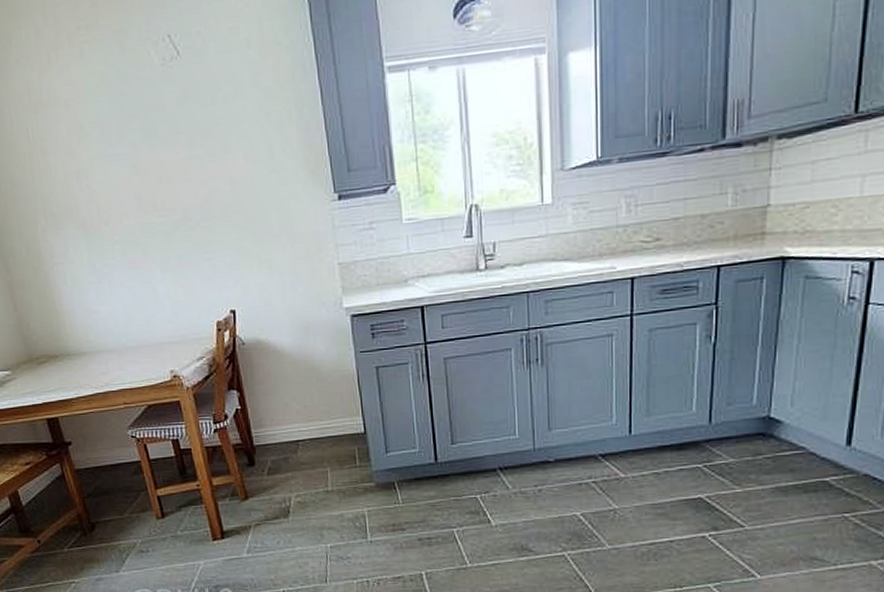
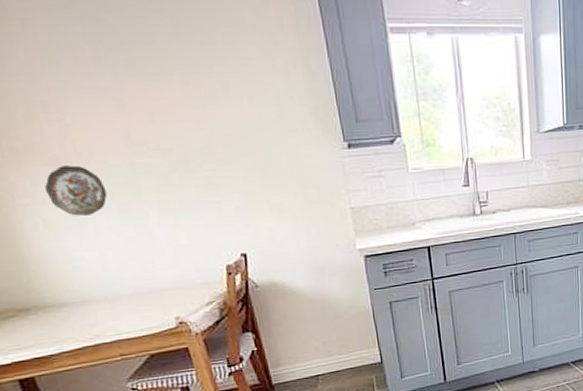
decorative plate: none [75,227,121,274] -> present [45,165,108,217]

